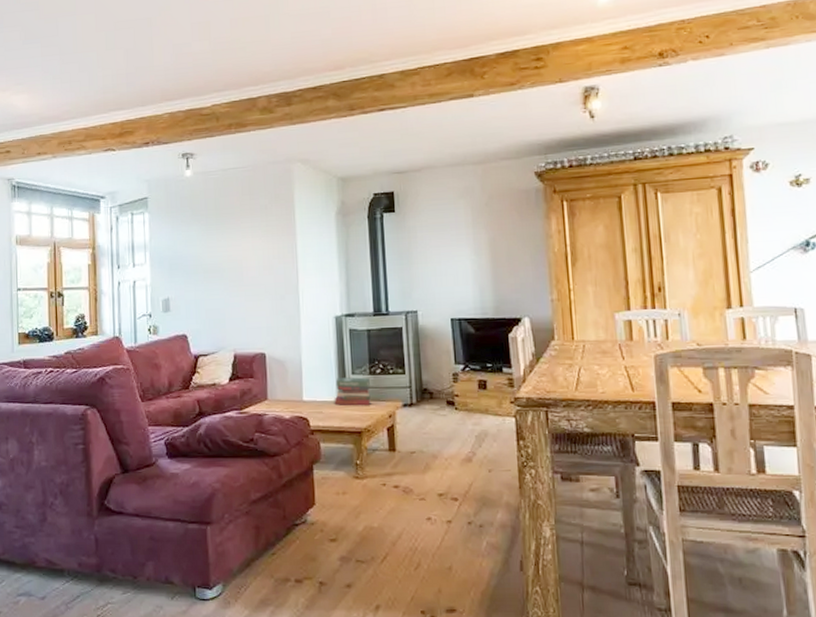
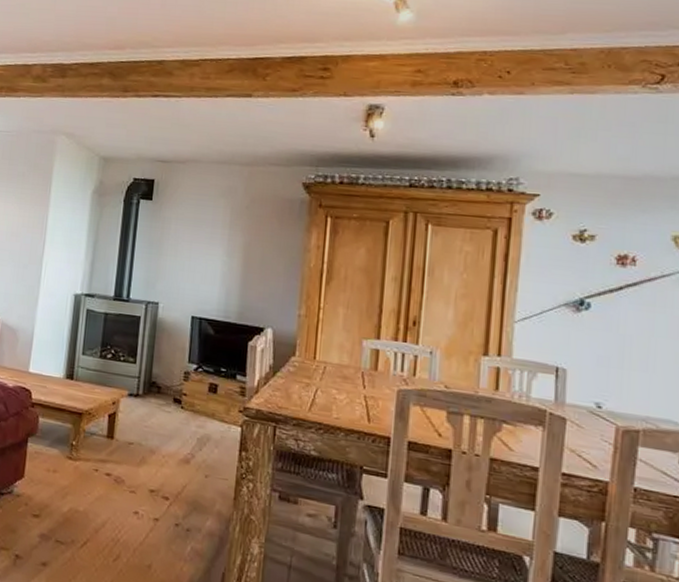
books: present [334,377,371,406] -> none [59,355,99,389]

